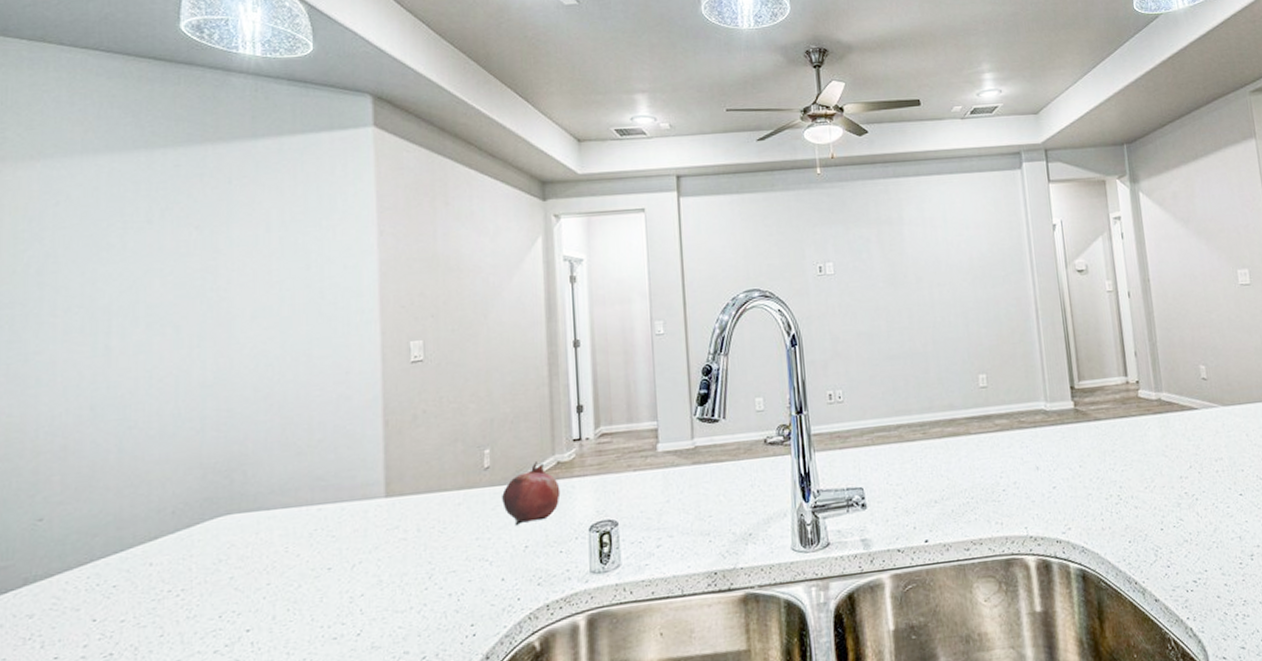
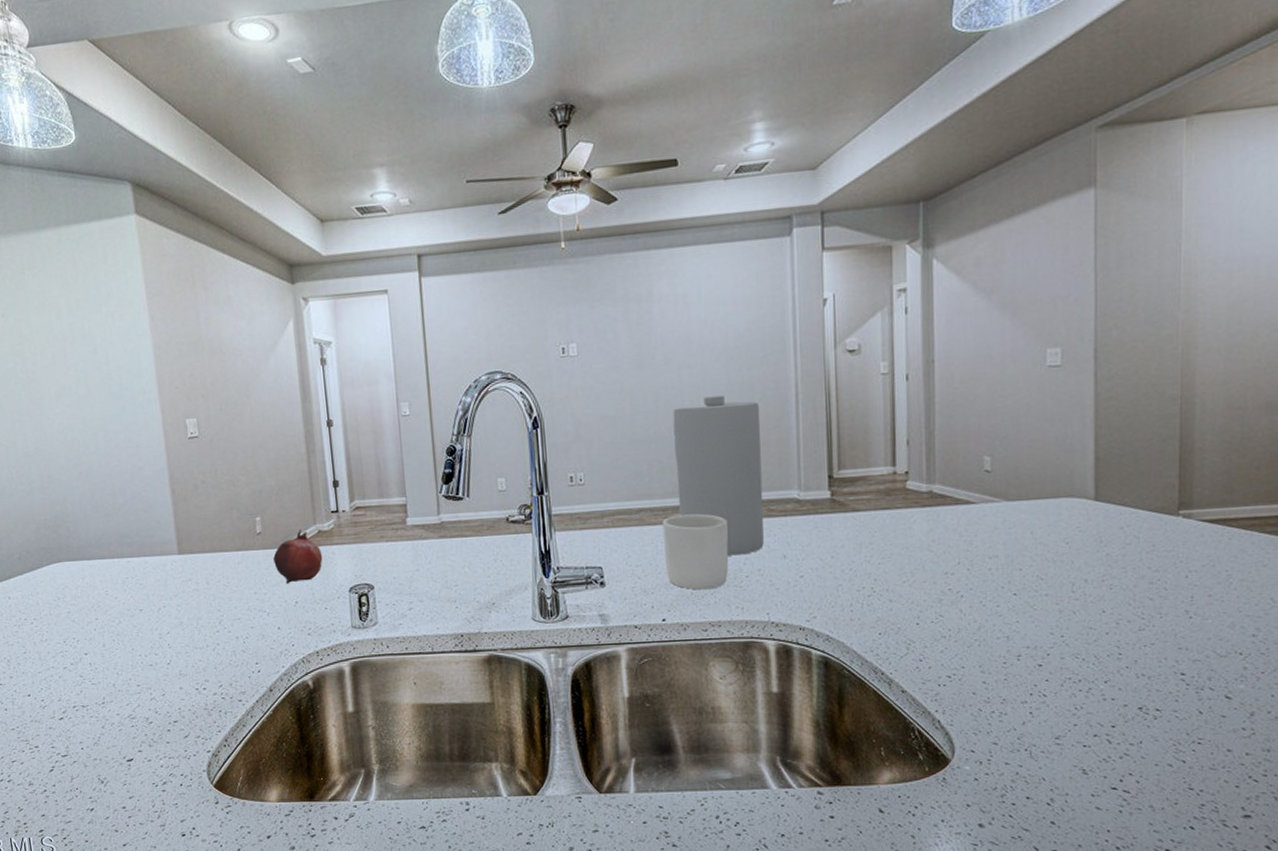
mug: none [920,427,986,507] -> present [662,513,729,590]
paper towel holder: none [926,312,1018,470] -> present [672,395,764,556]

